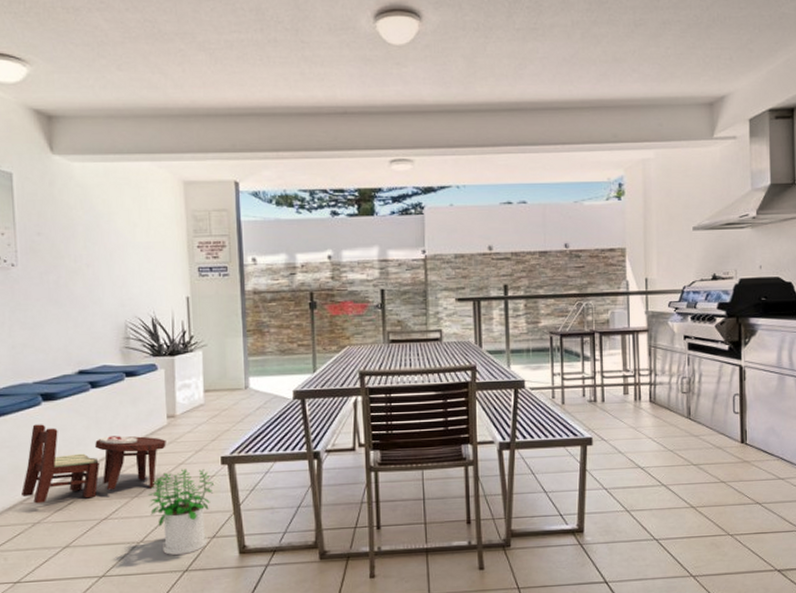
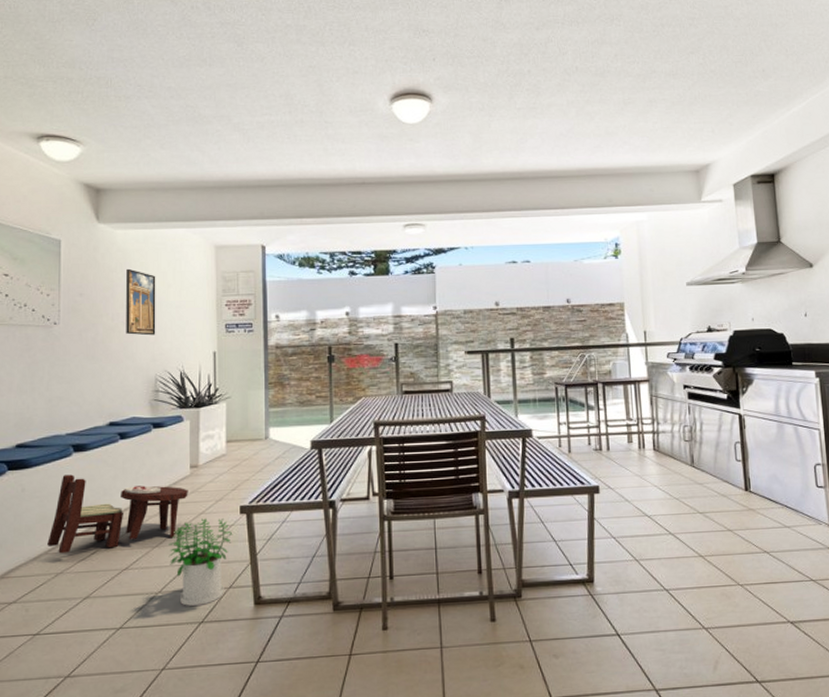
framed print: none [87,205,123,279] -> present [126,268,156,336]

